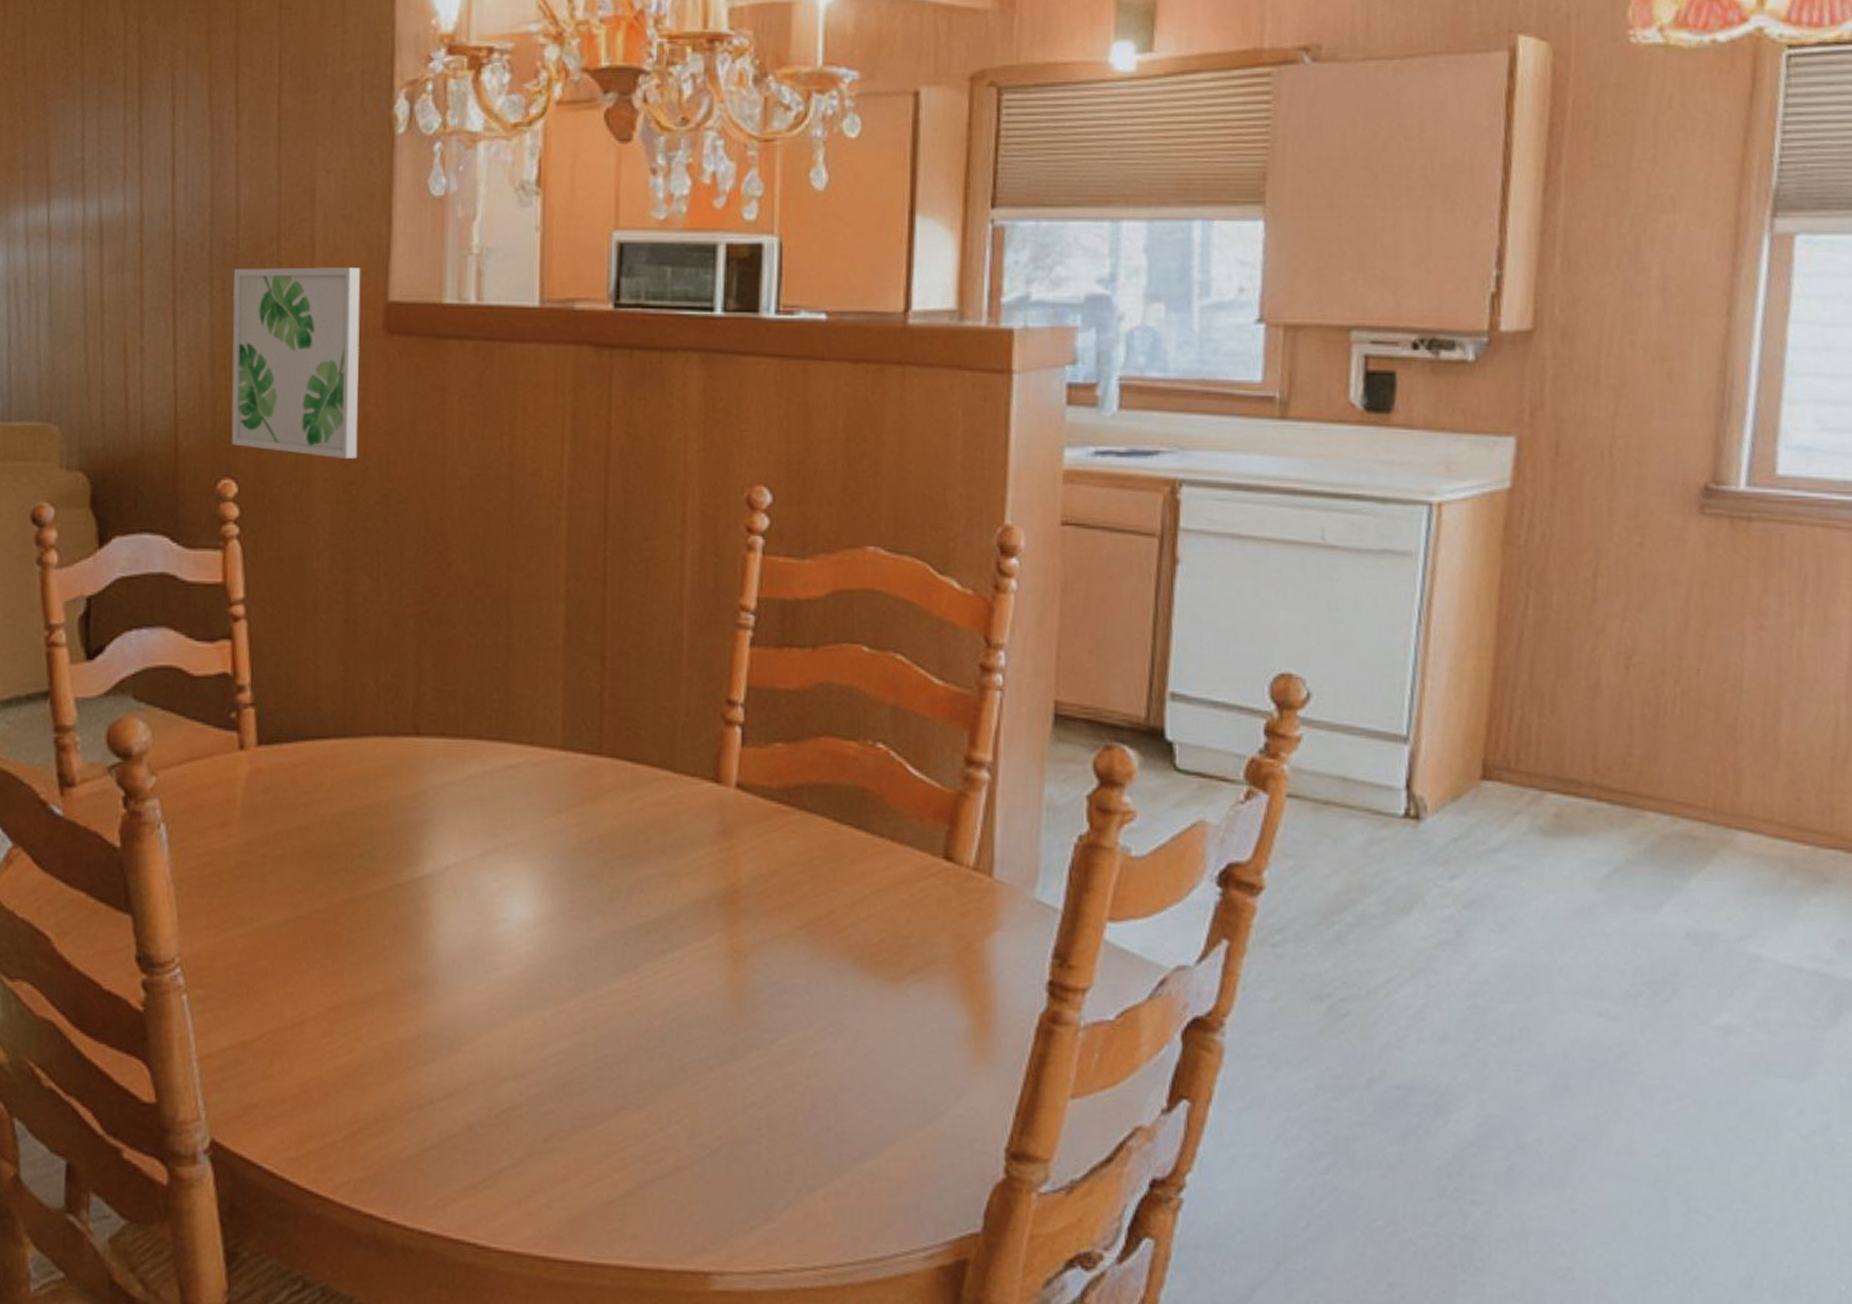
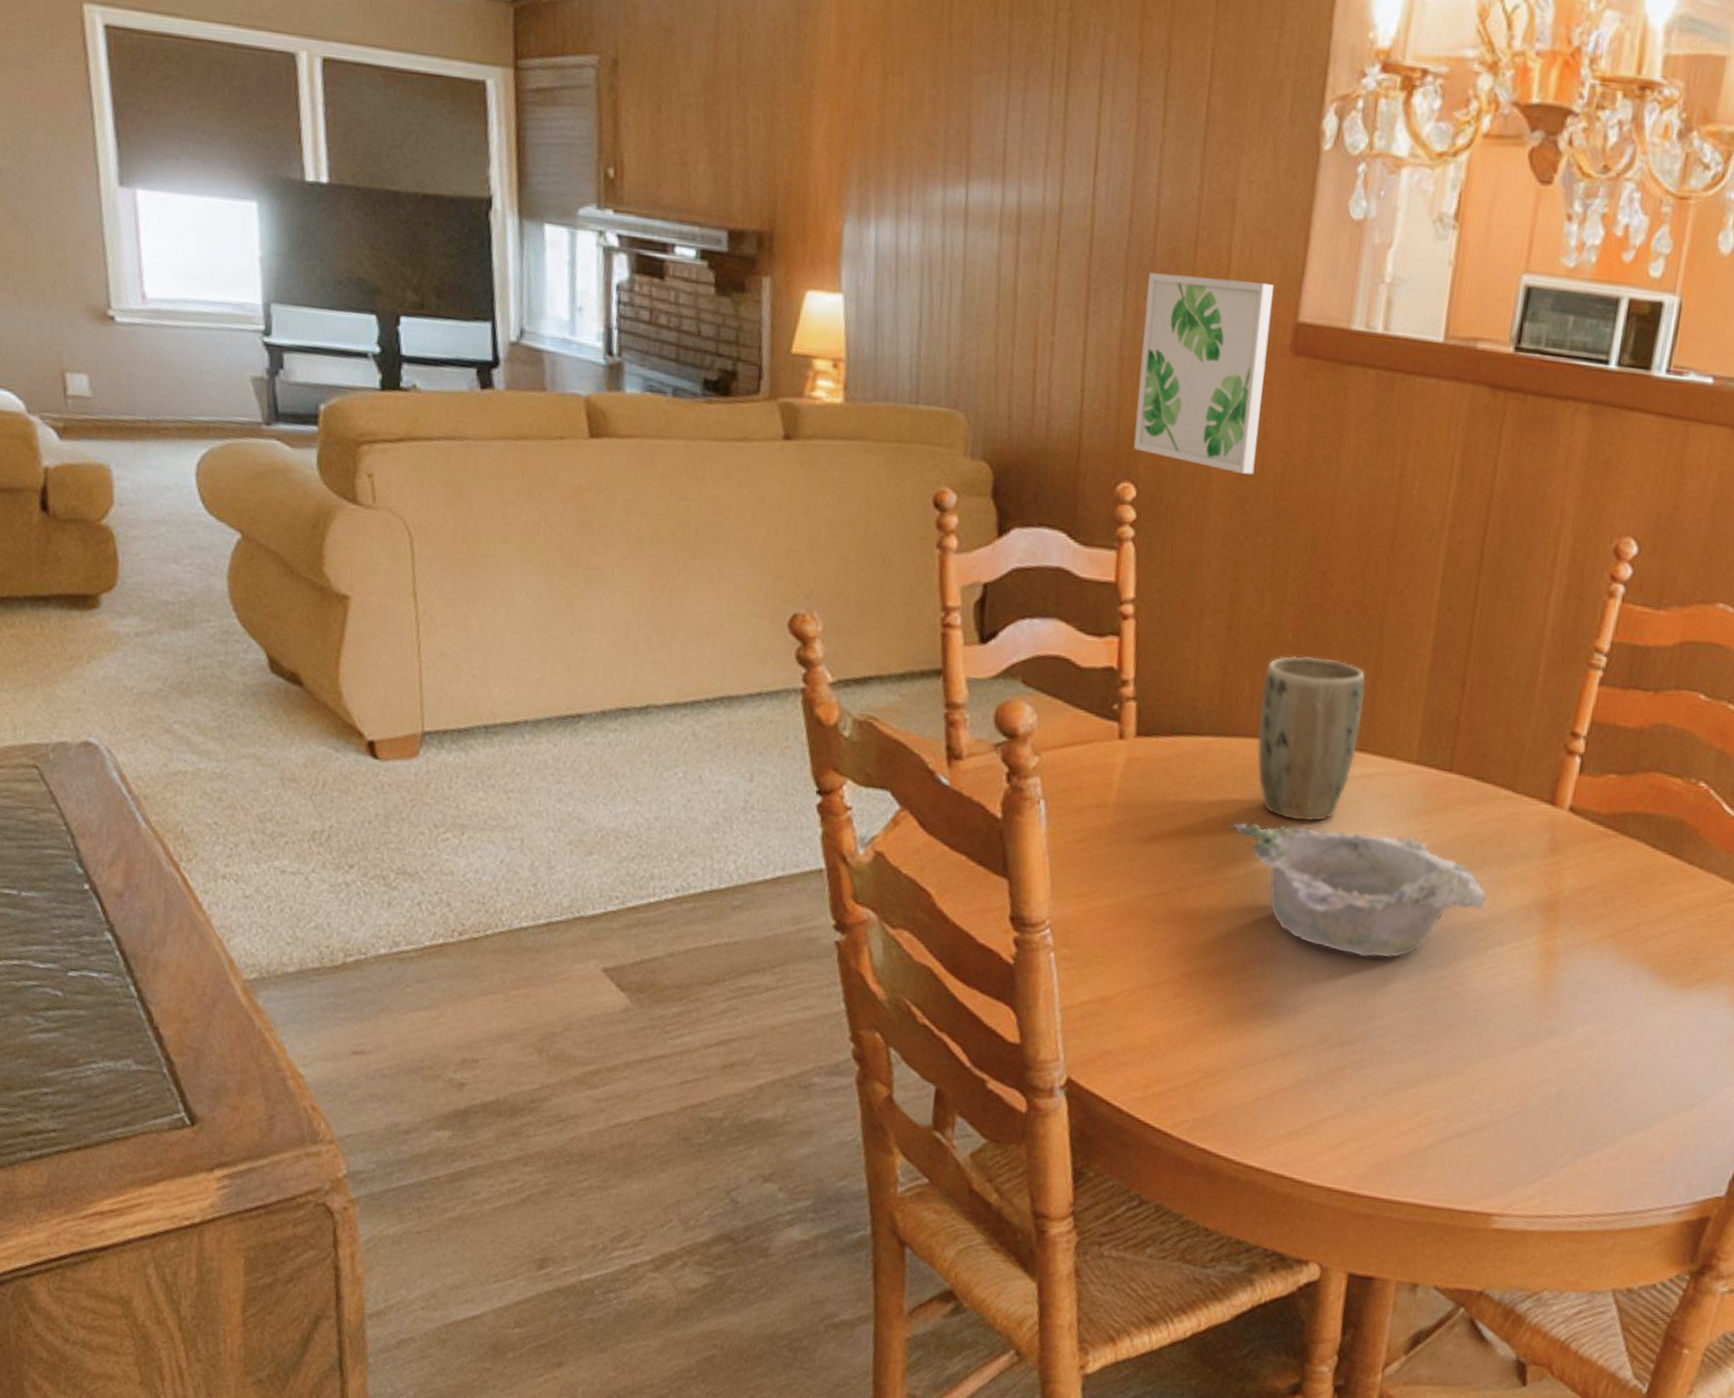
bowl: none [365,829,657,974] -> present [1229,821,1487,958]
plant pot: none [387,643,497,824] -> present [1257,656,1365,822]

